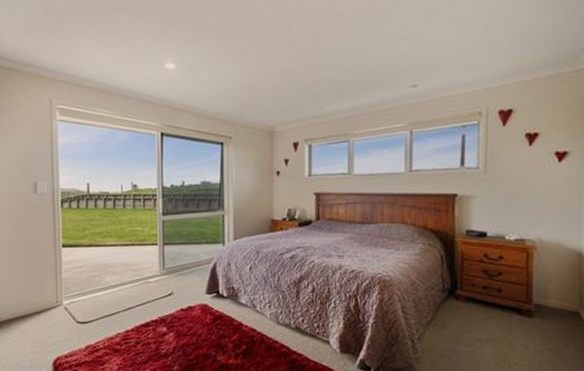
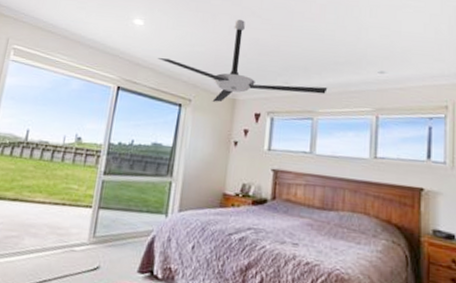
ceiling fan: none [194,49,361,136] -> present [157,19,328,102]

